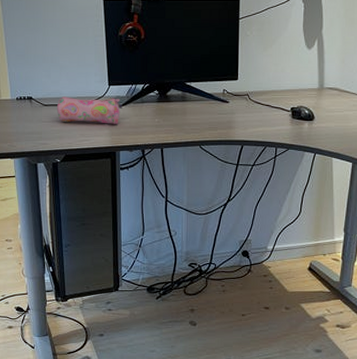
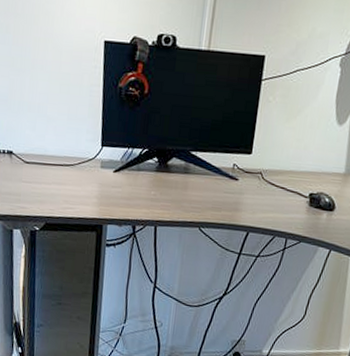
pencil case: present [57,96,123,124] -> none [40,154,116,193]

